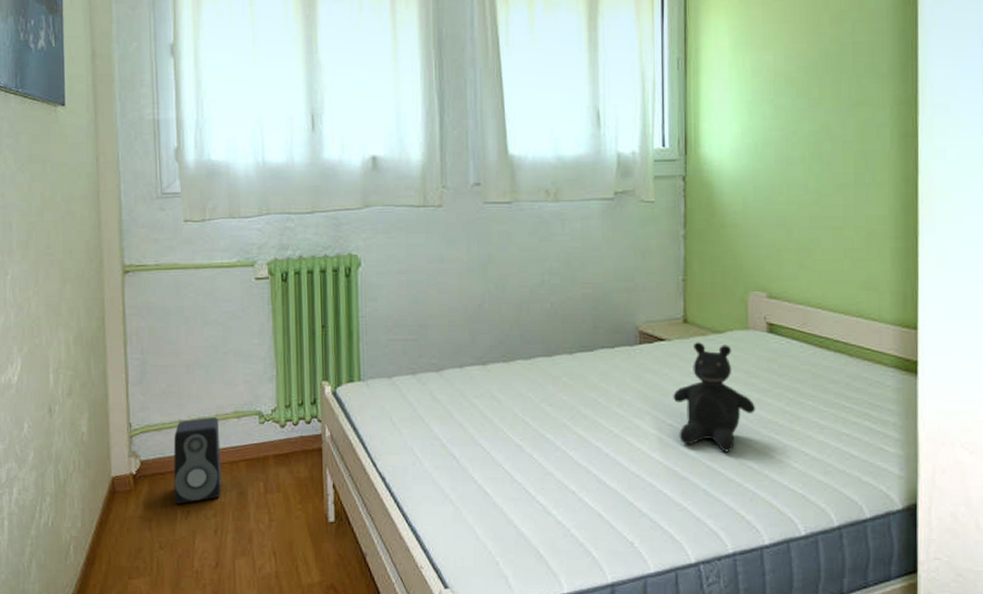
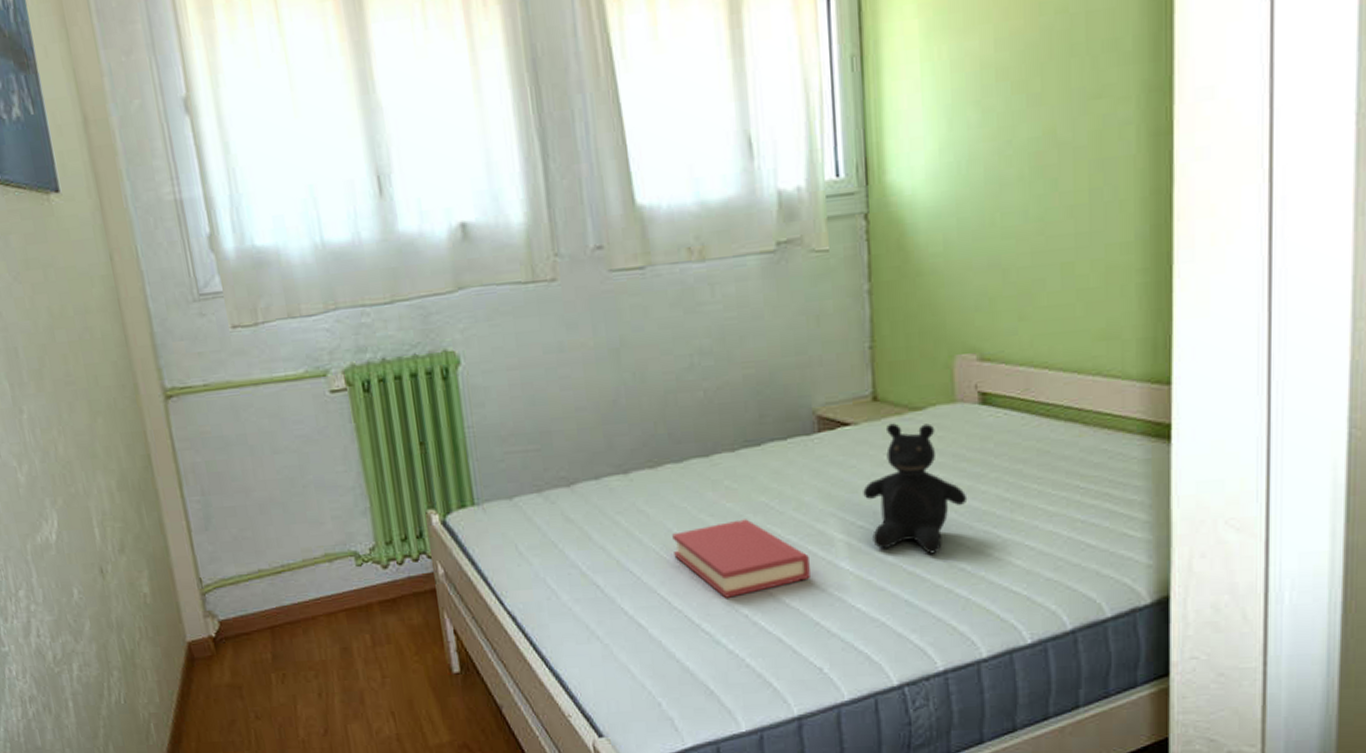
speaker: present [173,417,222,504] -> none [255,563,320,667]
hardback book: none [518,410,627,476] -> present [672,519,810,598]

